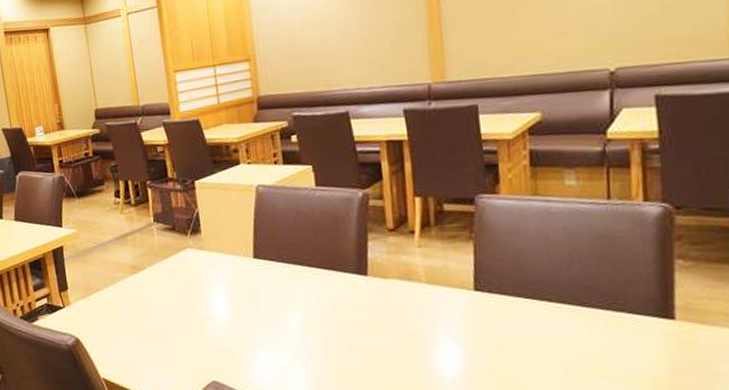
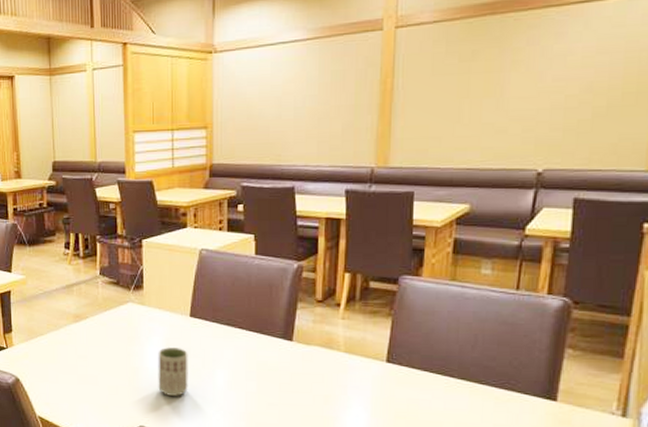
cup: none [223,292,260,346] -> present [158,346,188,396]

